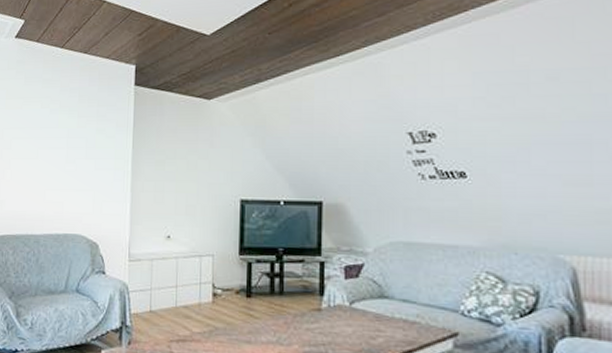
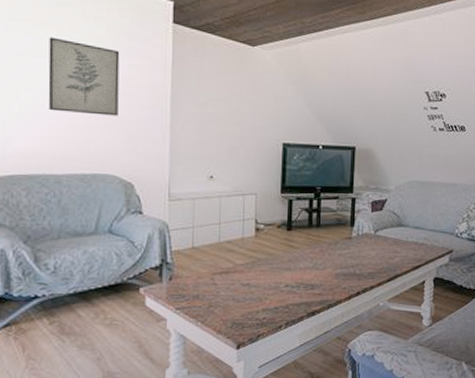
wall art: none [32,110,89,178] -> present [48,37,120,116]

